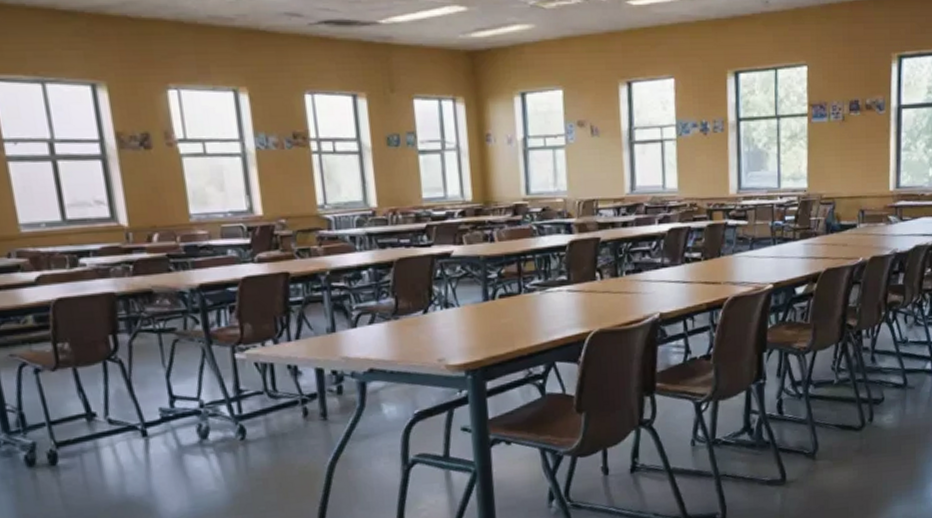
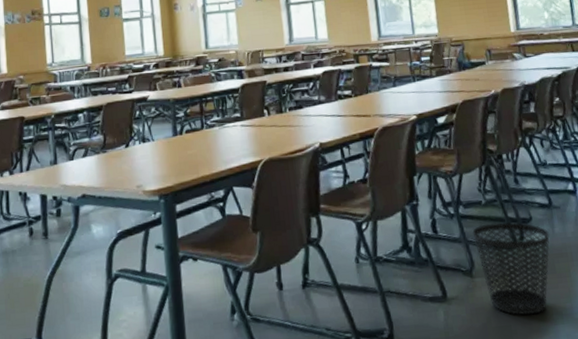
wastebasket: none [820,402,901,497] -> present [472,222,550,316]

